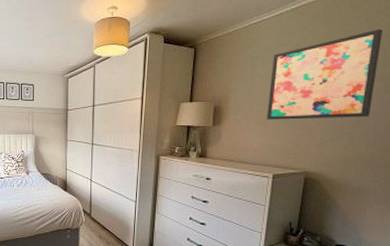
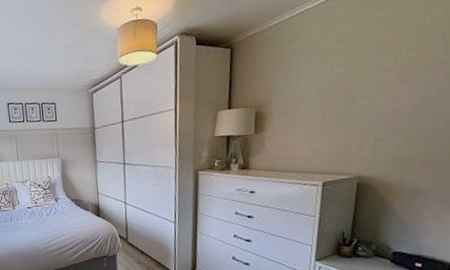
wall art: present [267,28,383,120] -> none [314,9,443,123]

